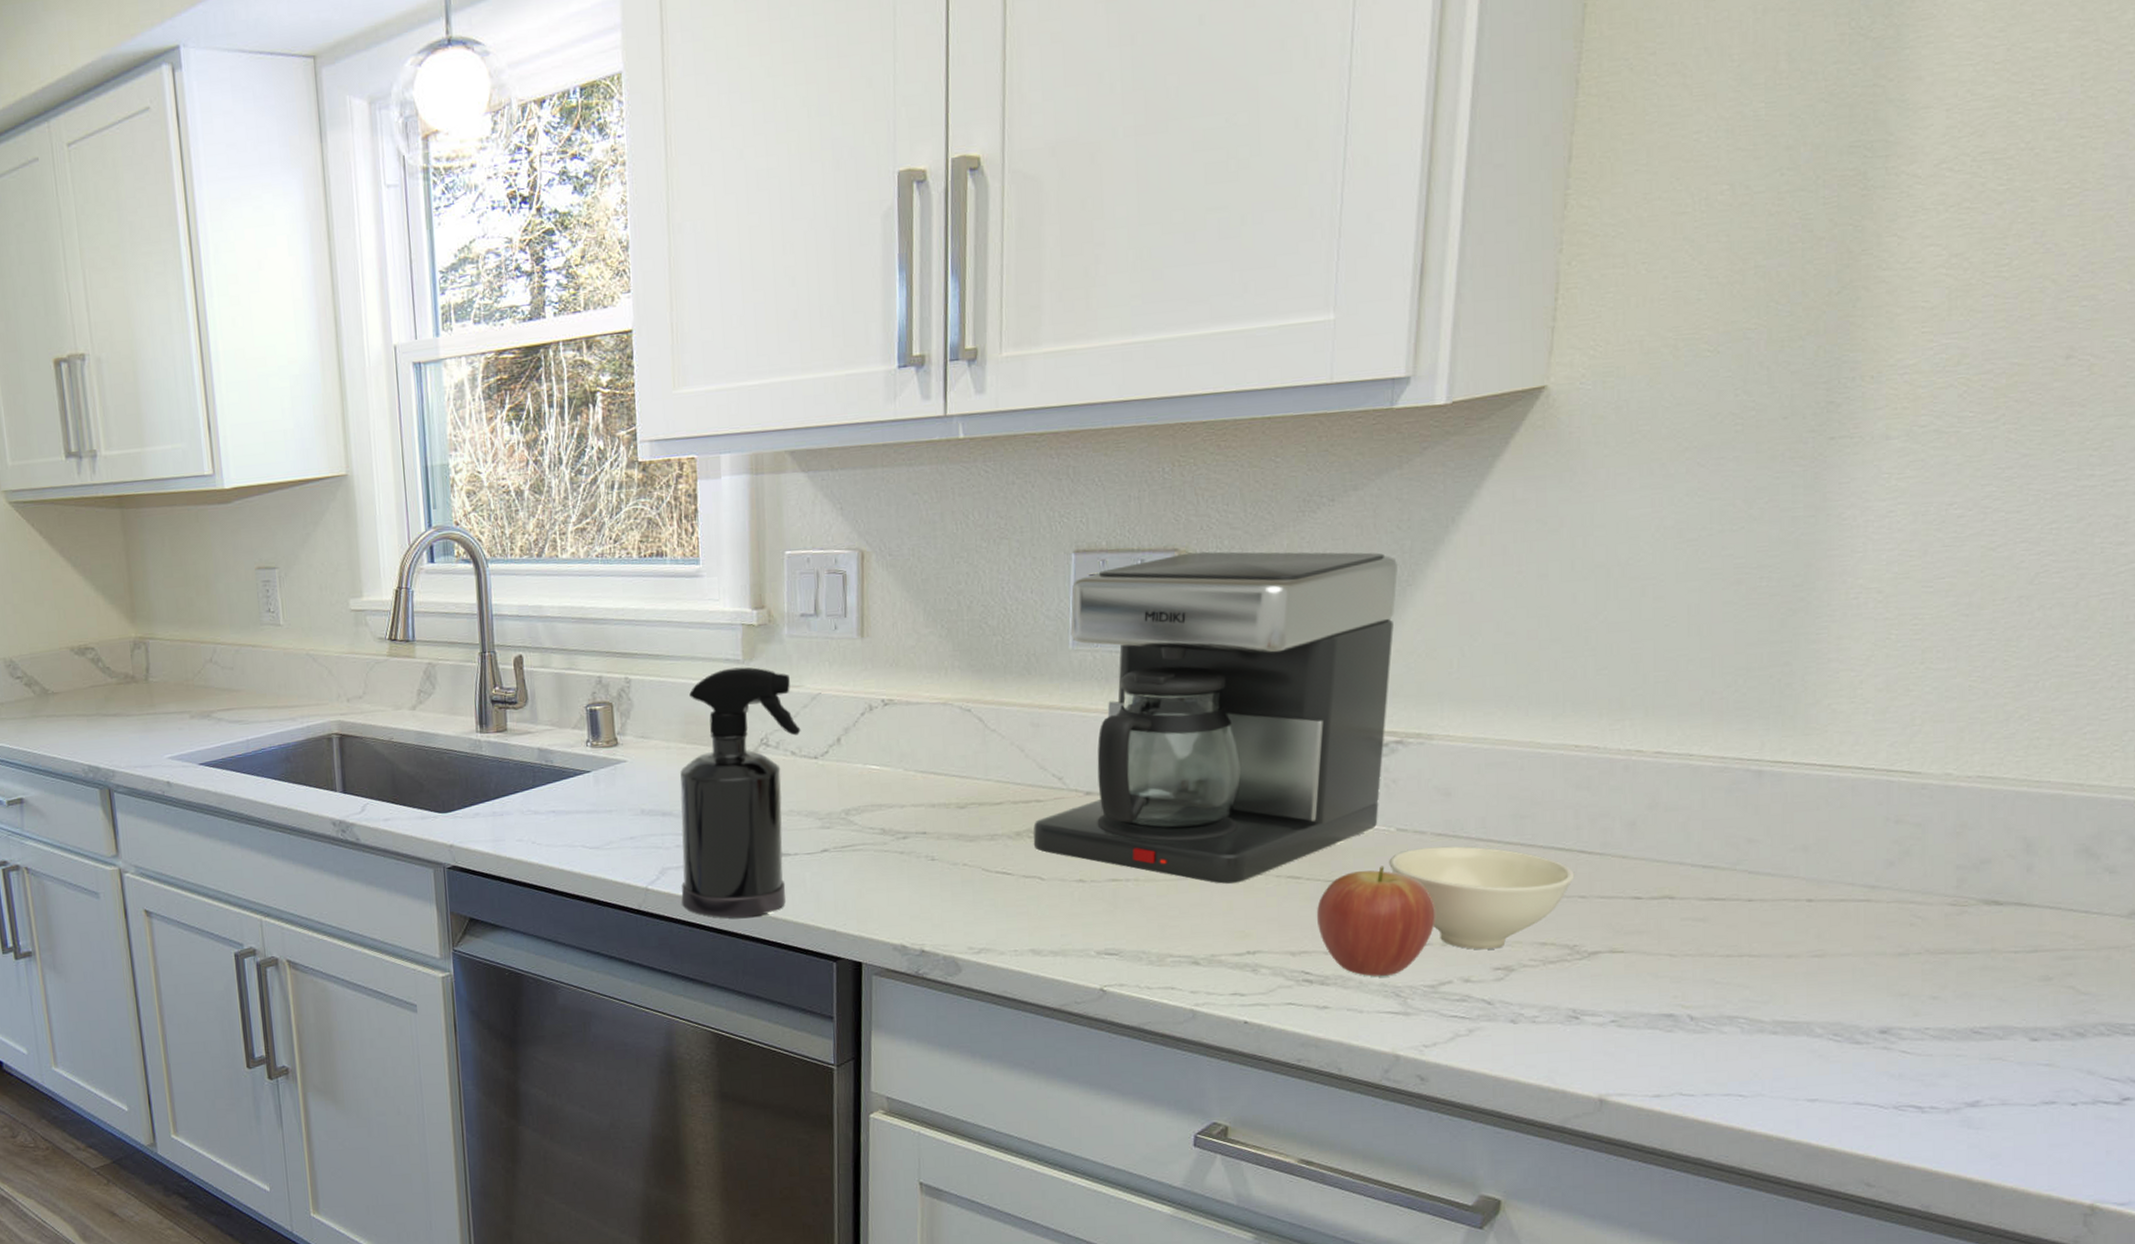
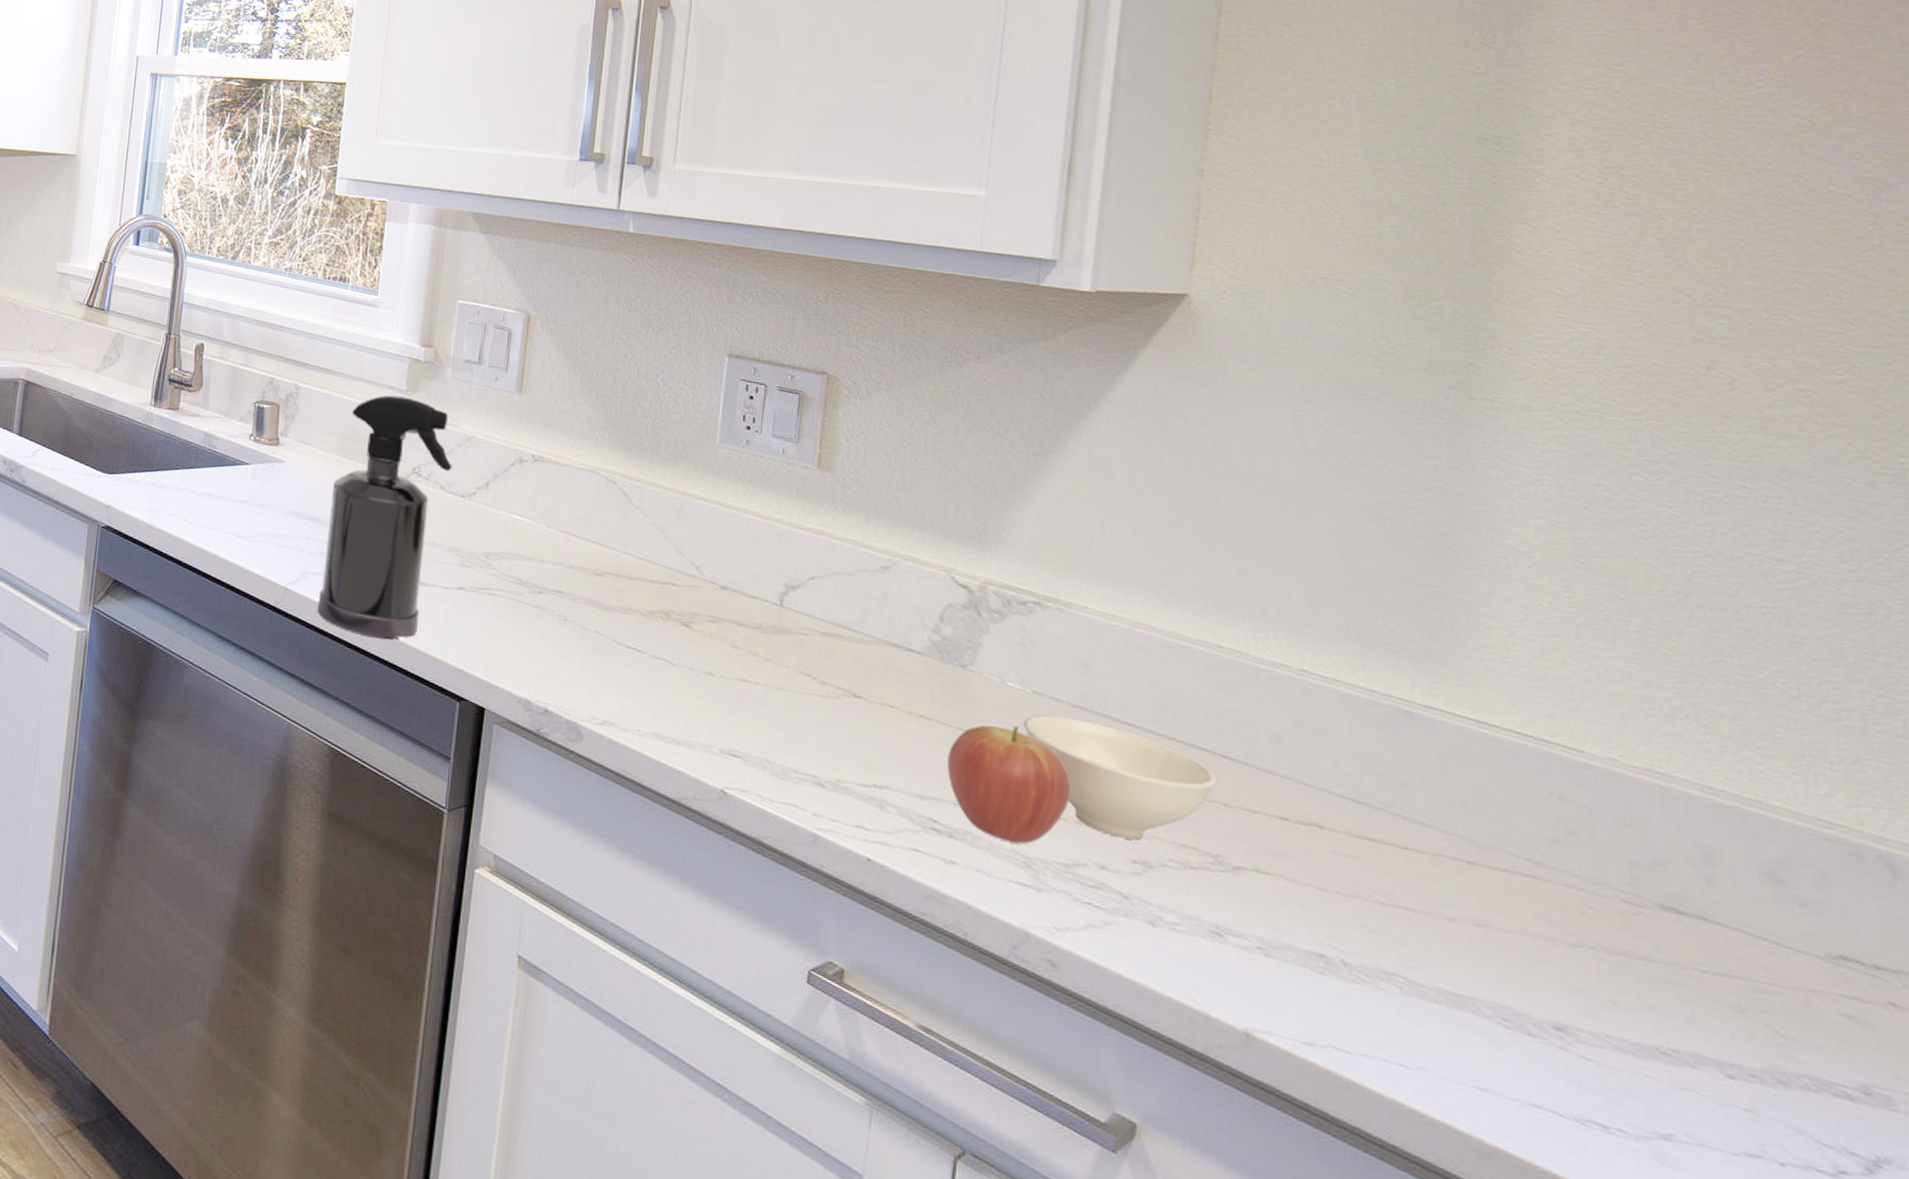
coffee maker: present [1033,551,1397,884] -> none [665,377,1040,711]

